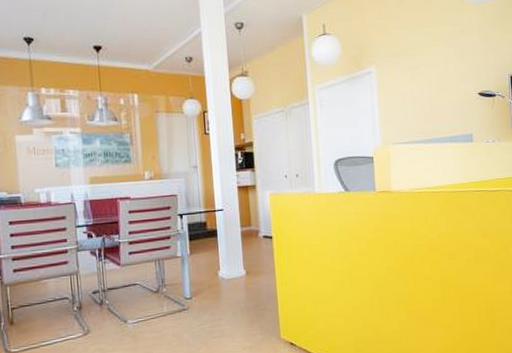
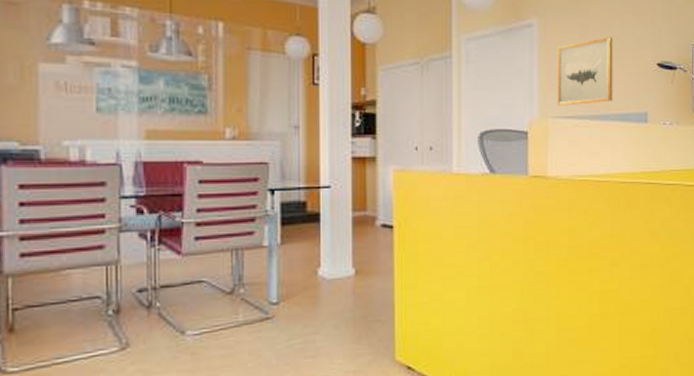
wall art: none [393,75,442,134] -> present [557,37,613,106]

